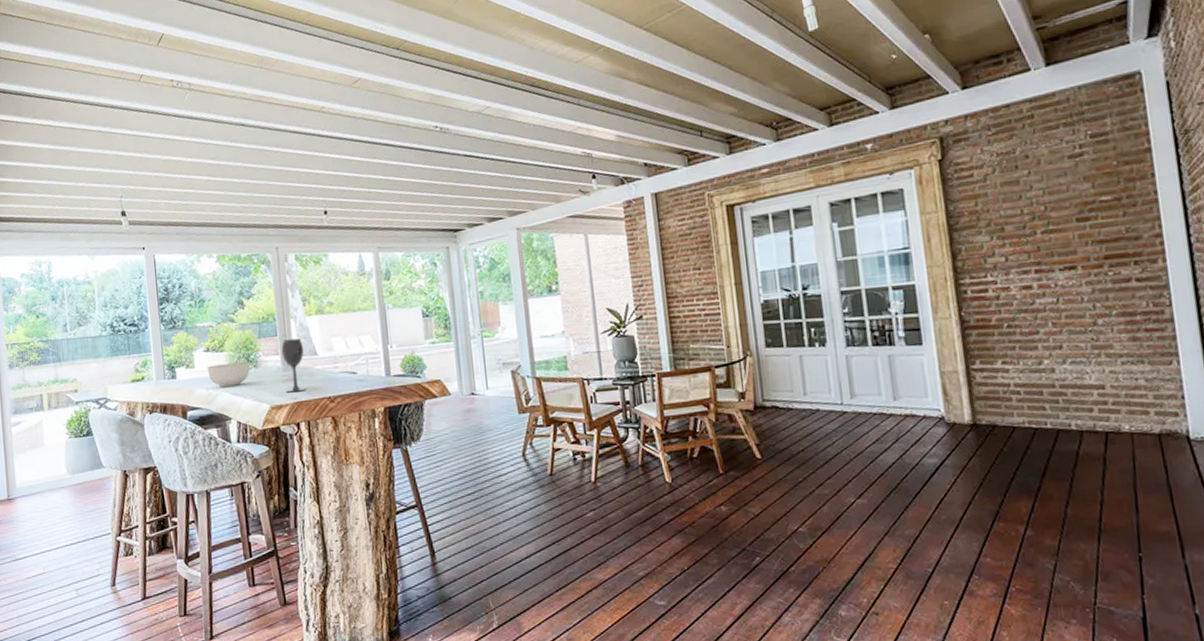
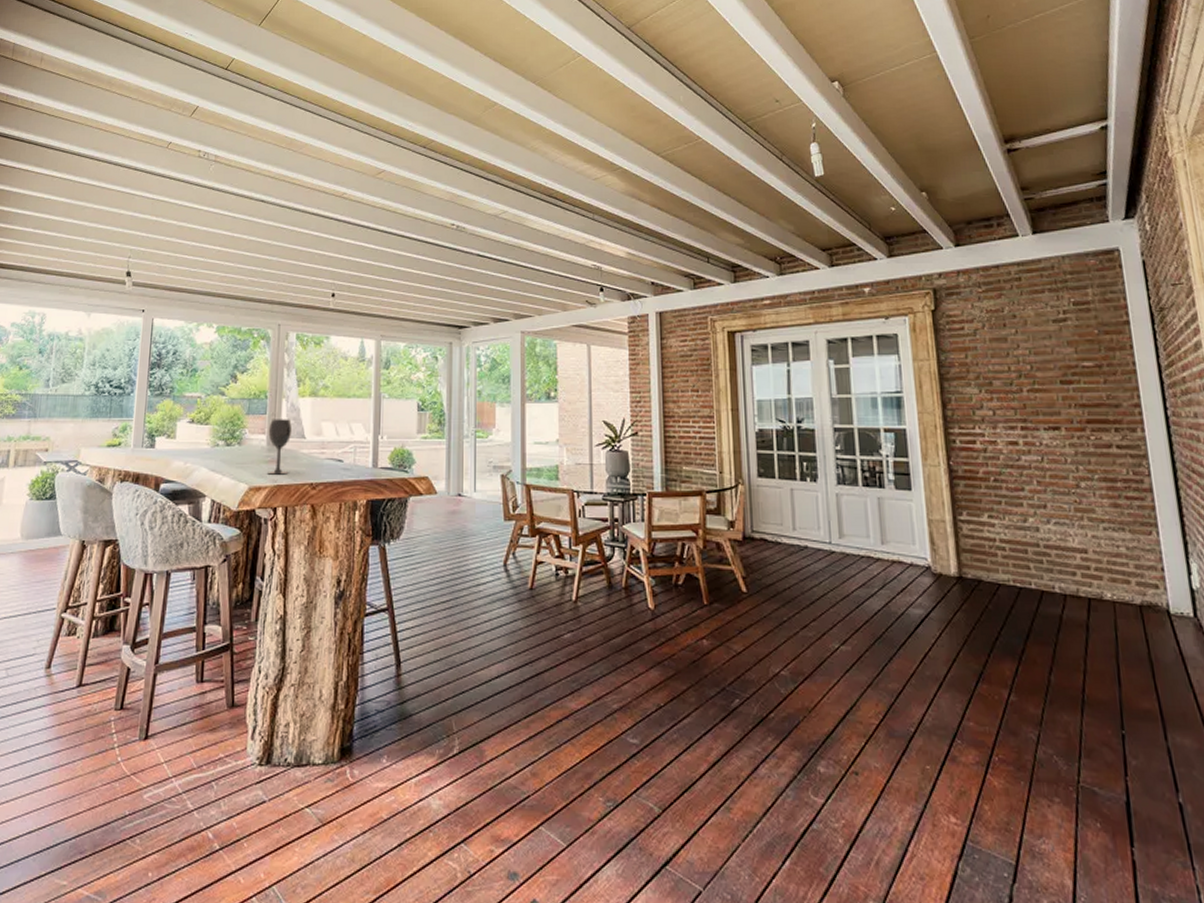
bowl: present [207,362,251,388] -> none [188,438,235,463]

